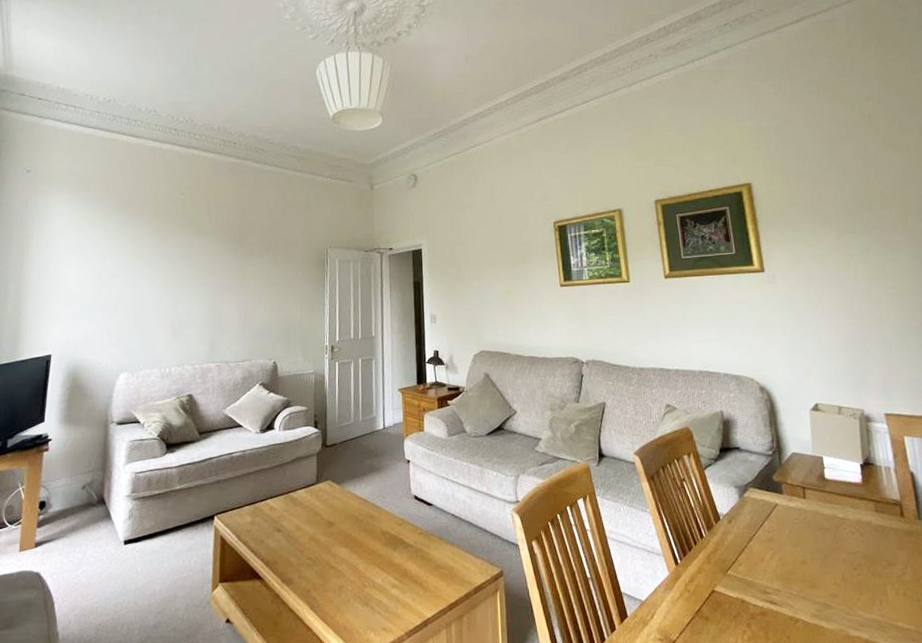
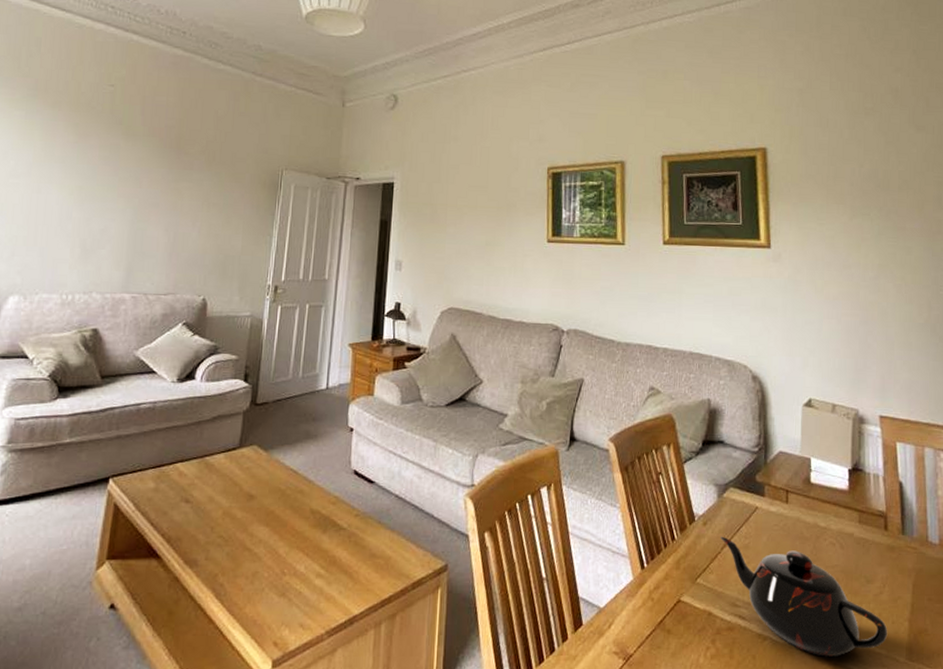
teapot: none [746,531,915,634] -> present [721,536,888,657]

